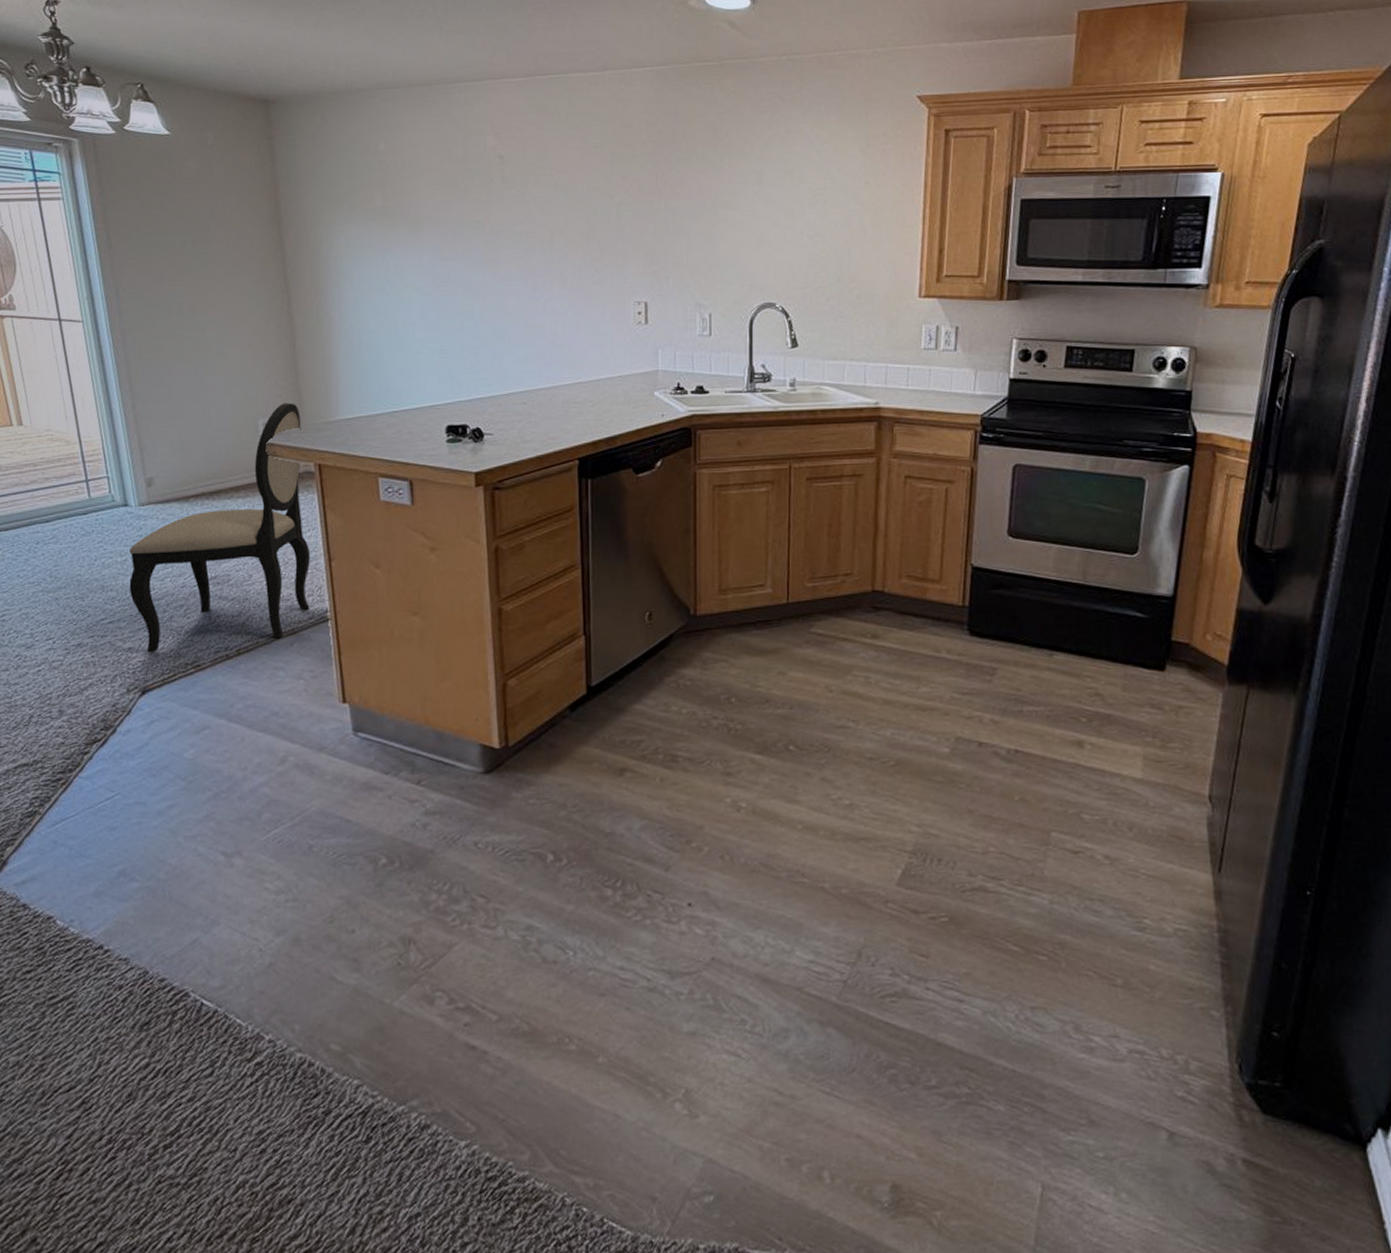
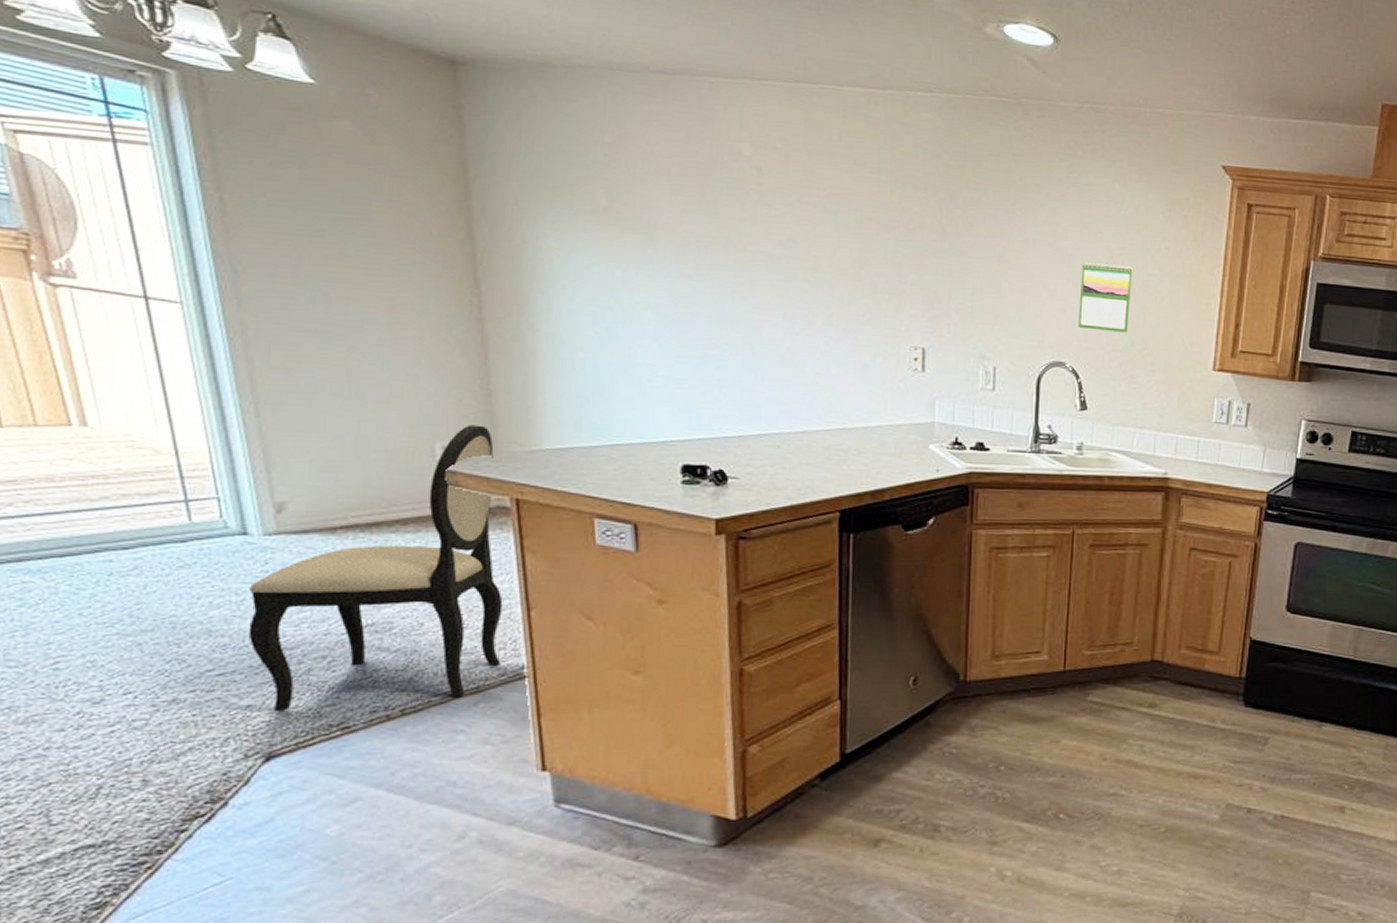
calendar: none [785,204,836,270] -> present [1078,262,1133,334]

